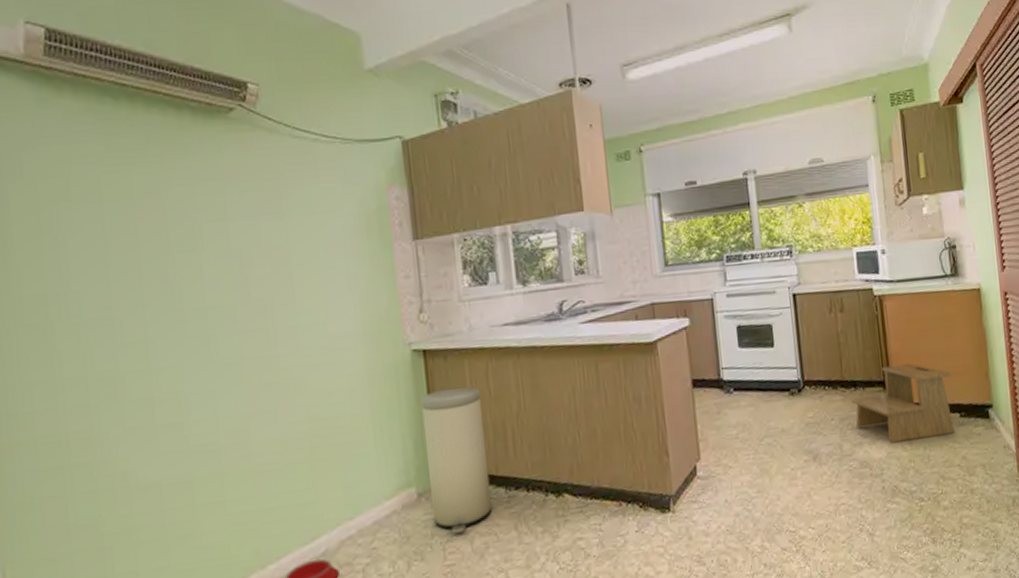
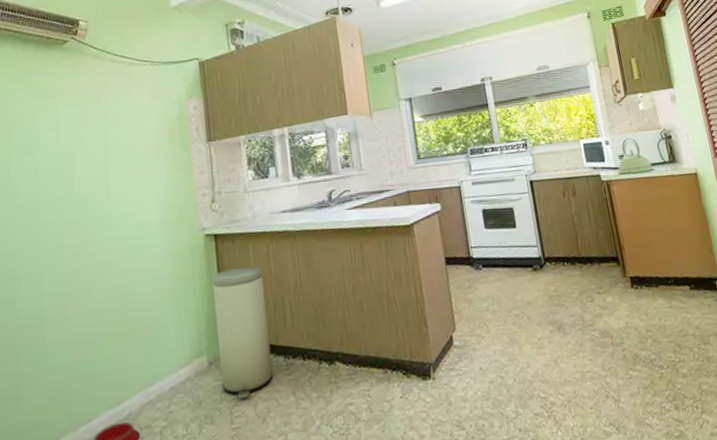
step stool: present [851,363,955,444] -> none [588,240,687,315]
kettle: none [892,246,933,289] -> present [617,138,654,175]

